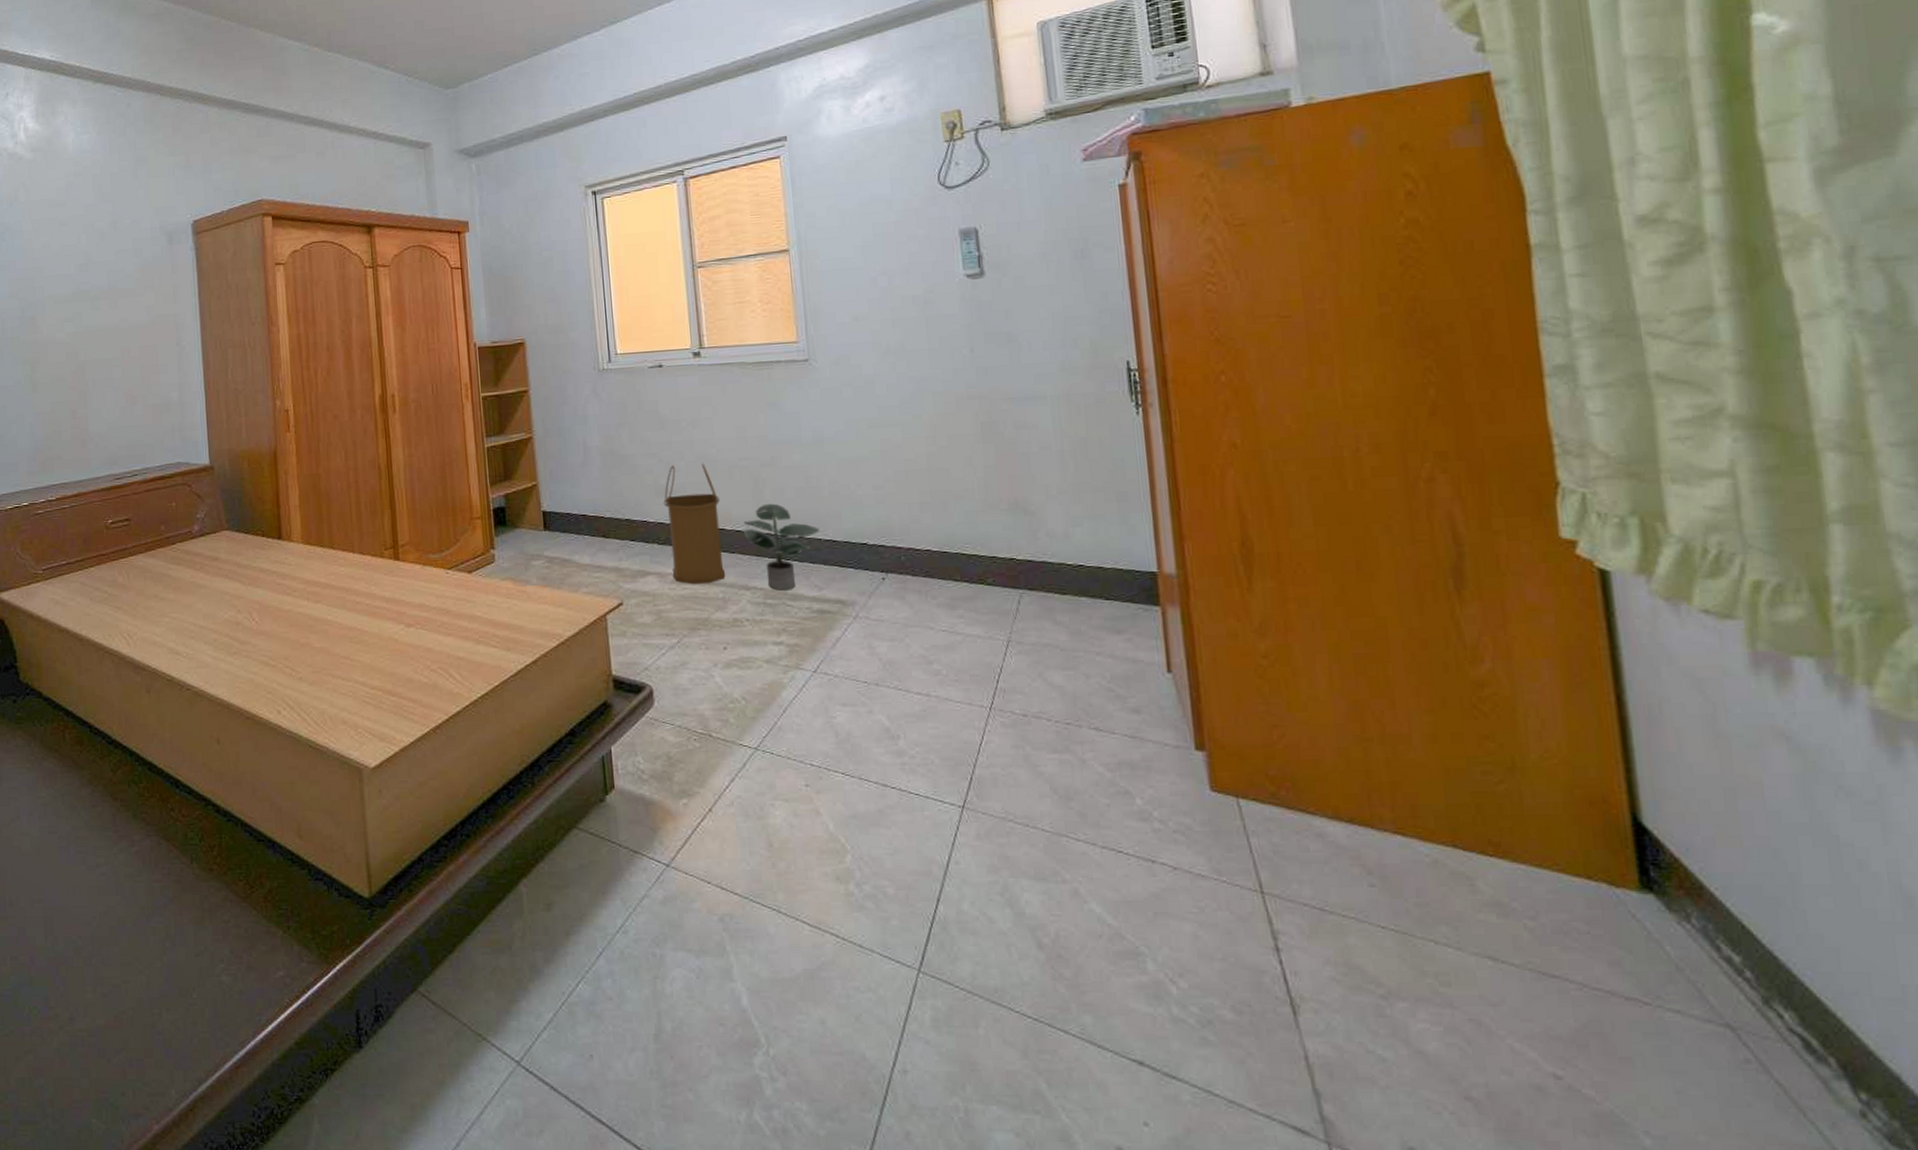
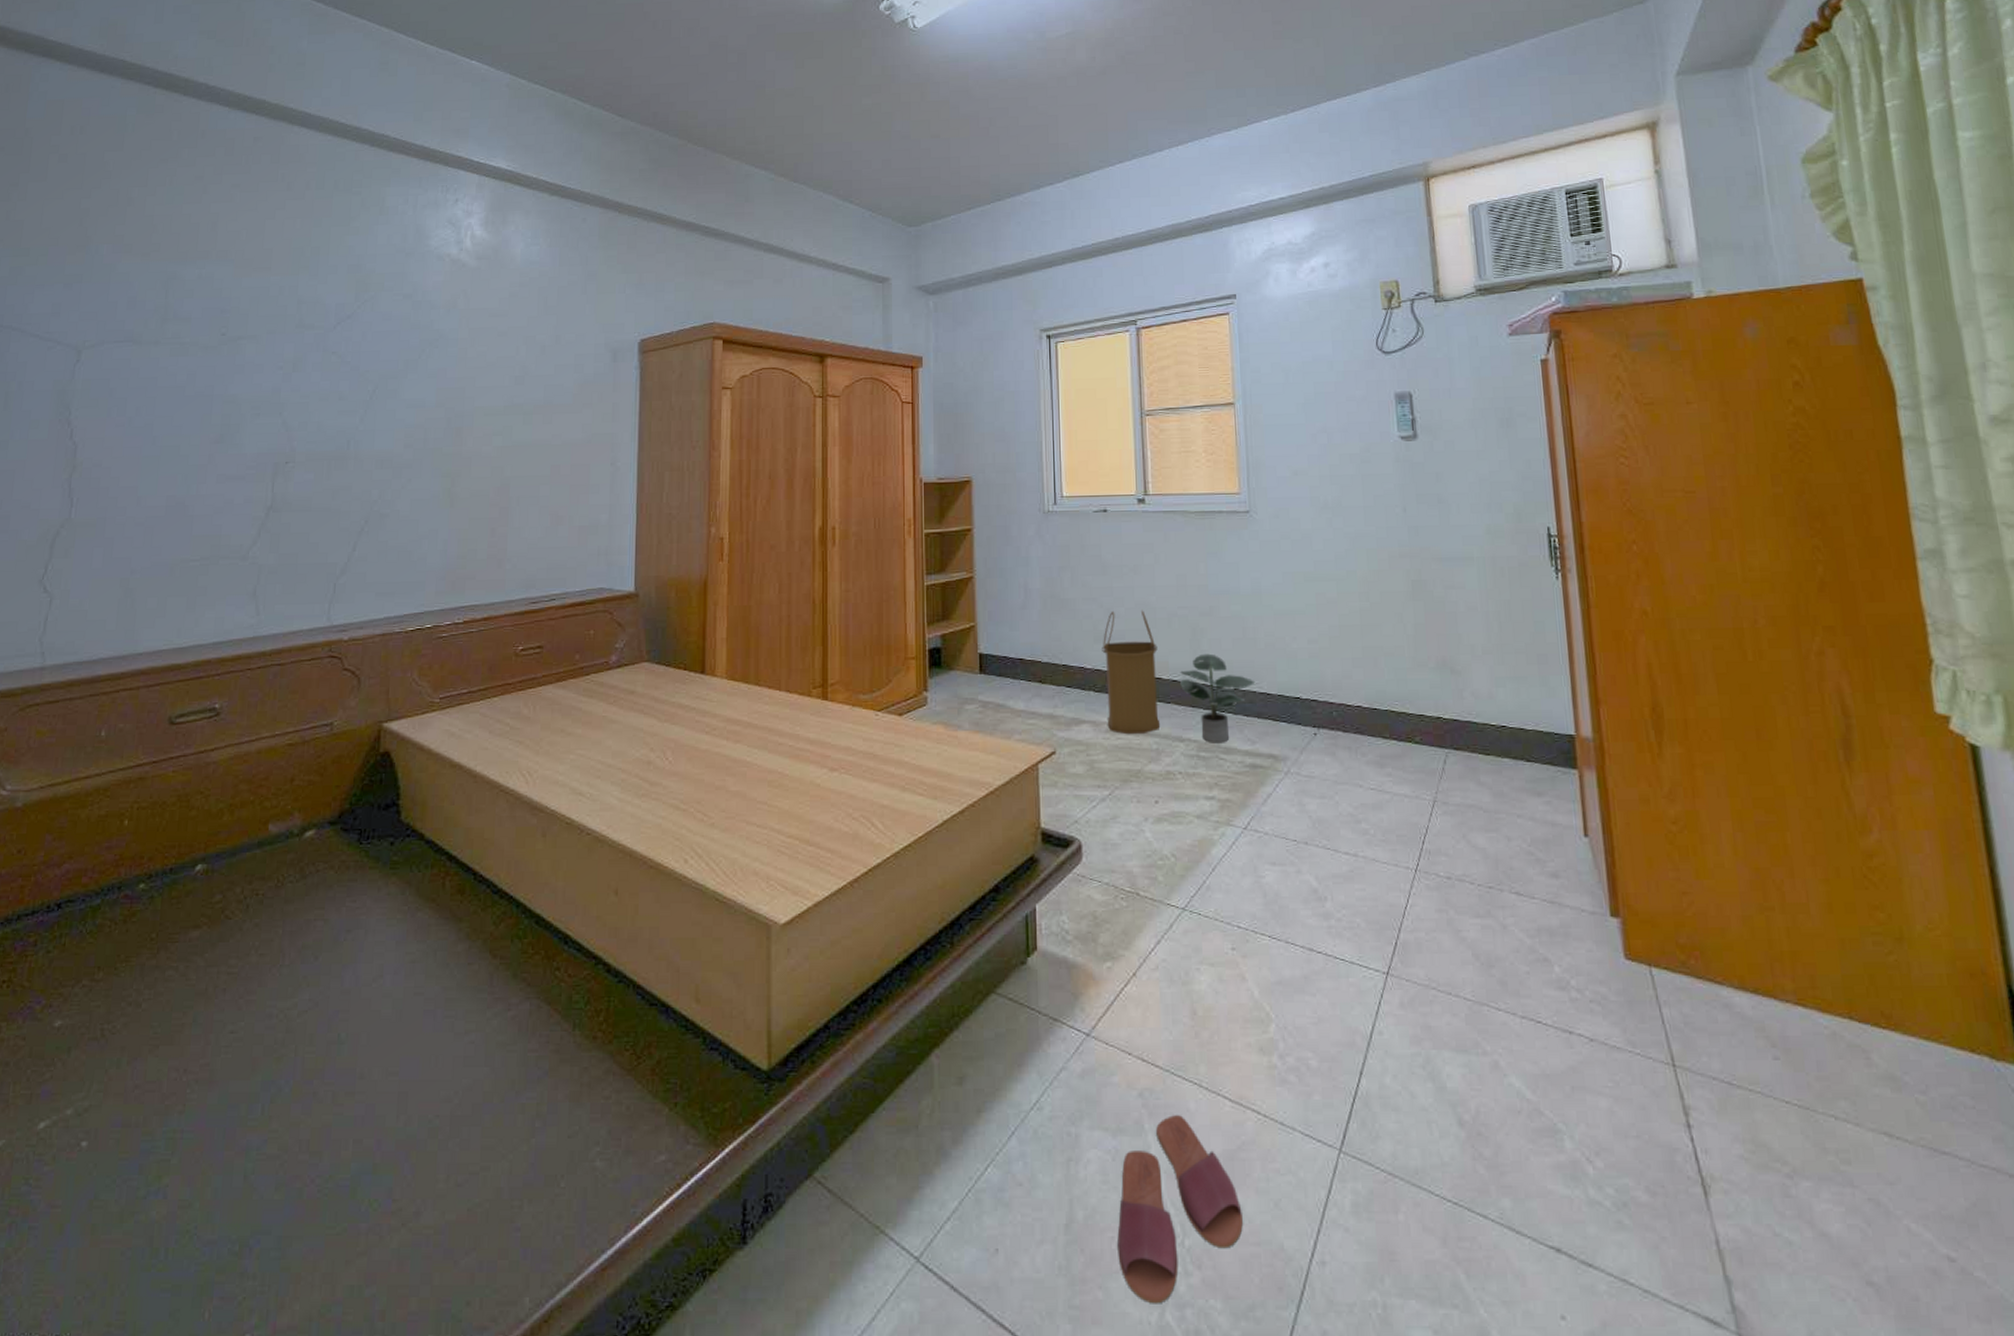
slippers: none [704,938,825,1105] -> present [1117,1115,1243,1304]

